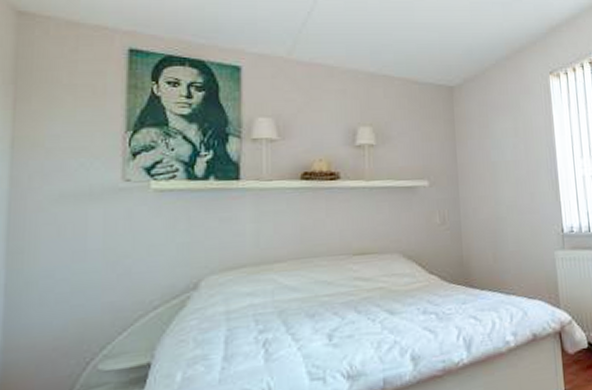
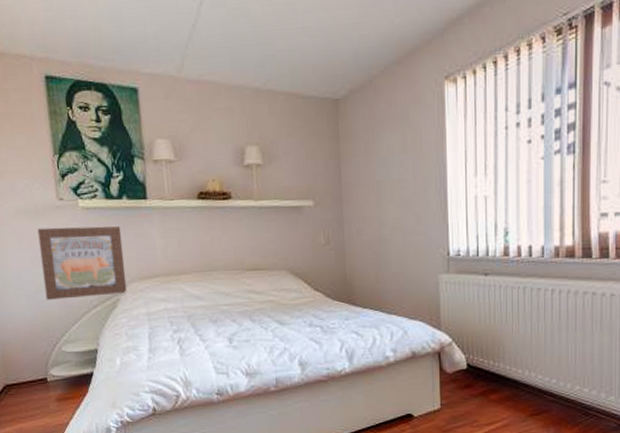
wall art: none [85,210,203,303] -> present [37,226,128,300]

